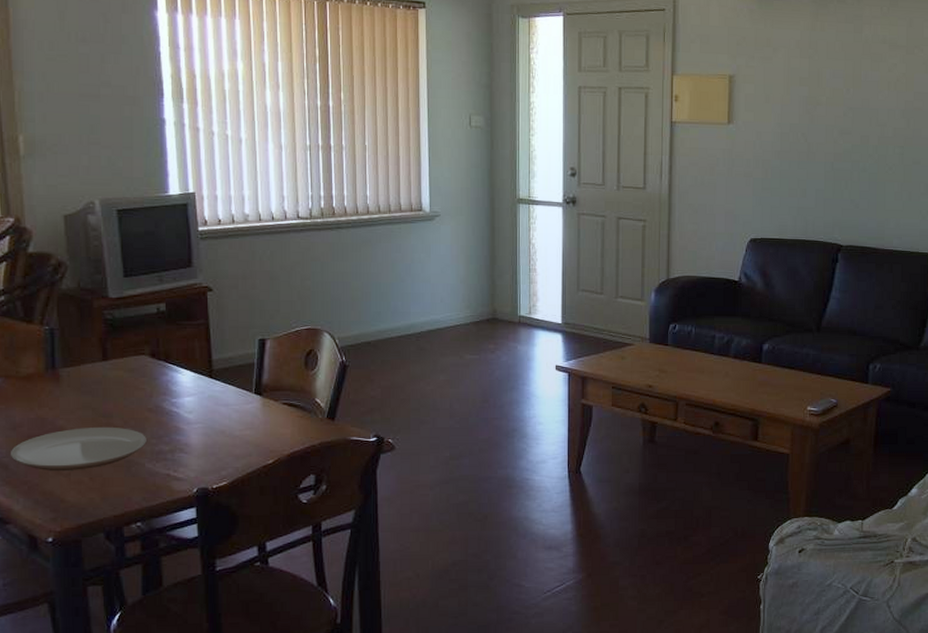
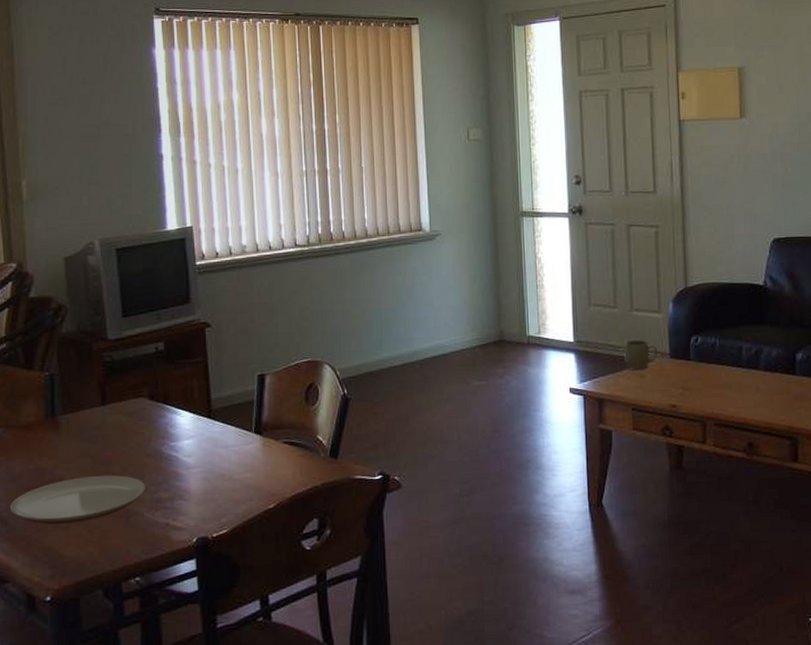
mug: none [608,324,638,351] -> present [624,339,658,369]

